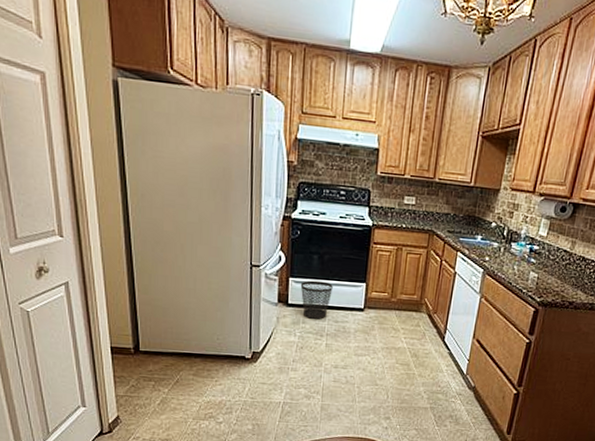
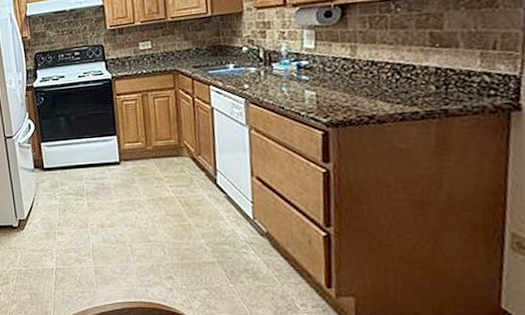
wastebasket: present [300,280,333,319] -> none [52,141,85,180]

